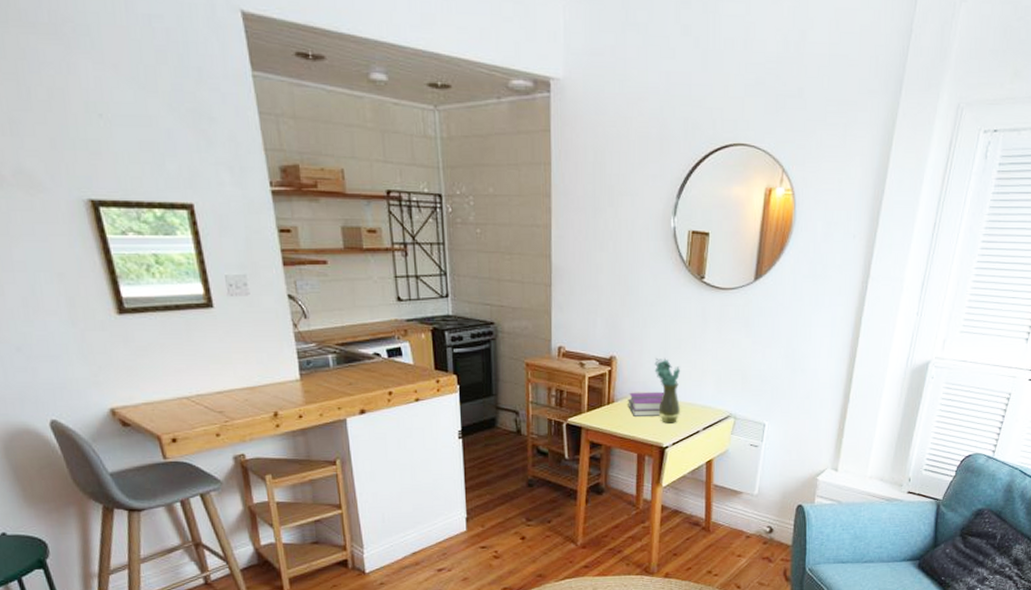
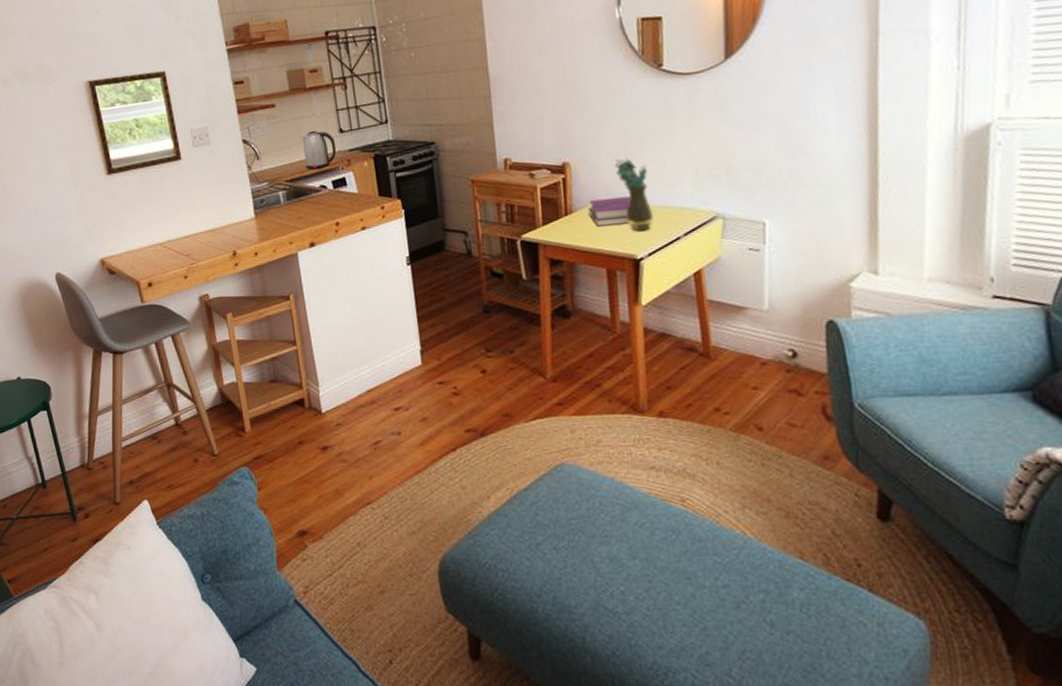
kettle: none [355,295,393,335] -> present [301,130,337,170]

